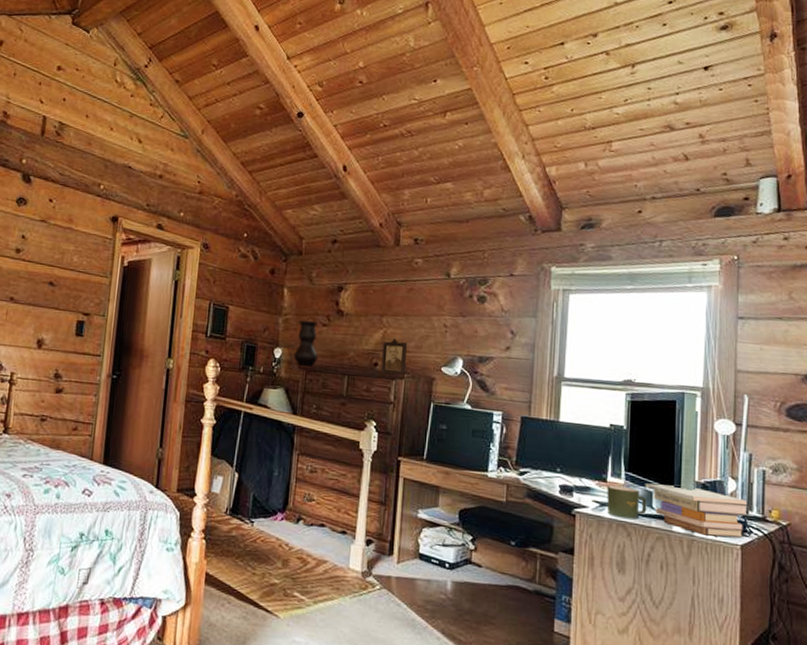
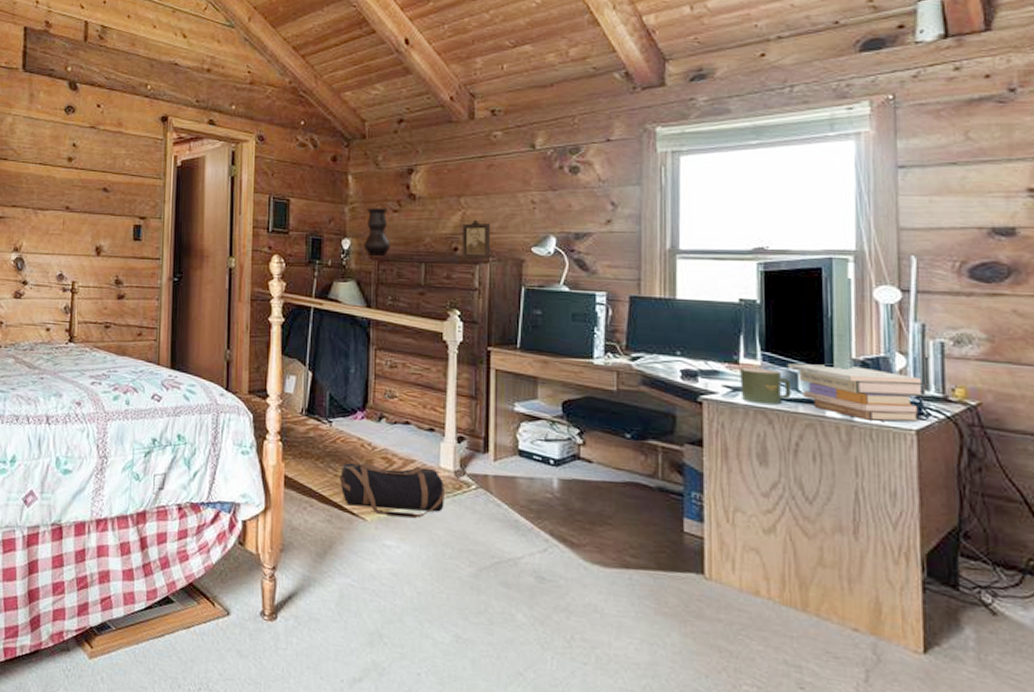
duffel bag: none [257,562,352,616] -> present [340,463,445,518]

